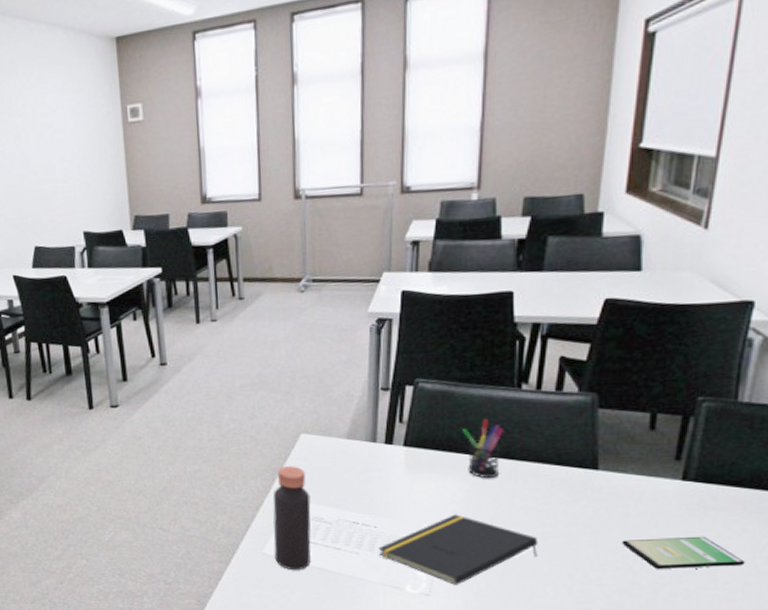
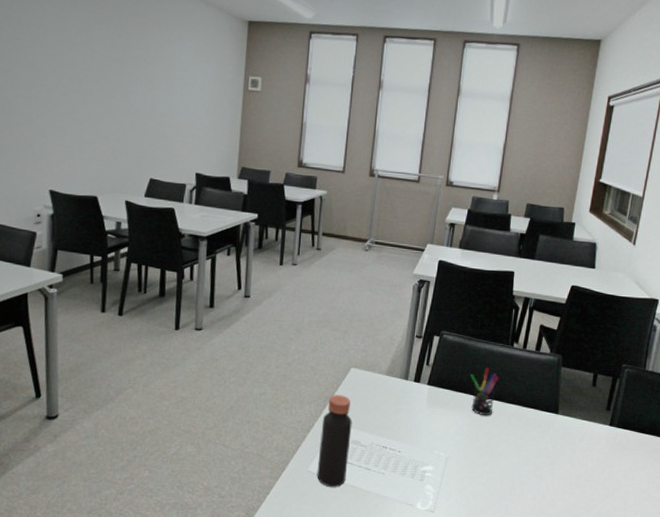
notepad: present [378,514,539,585] -> none [399,444,515,503]
smartphone: present [621,536,745,569] -> none [569,469,644,494]

